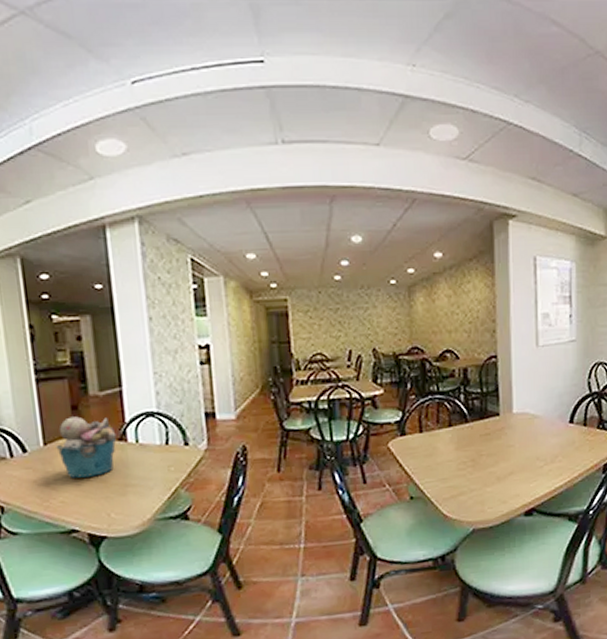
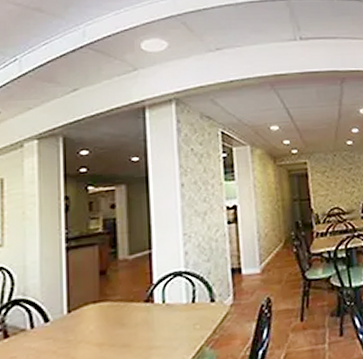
bucket: present [56,416,117,478] -> none [80,280,143,345]

